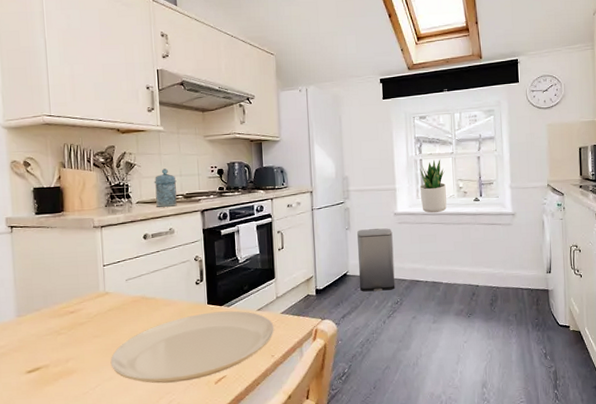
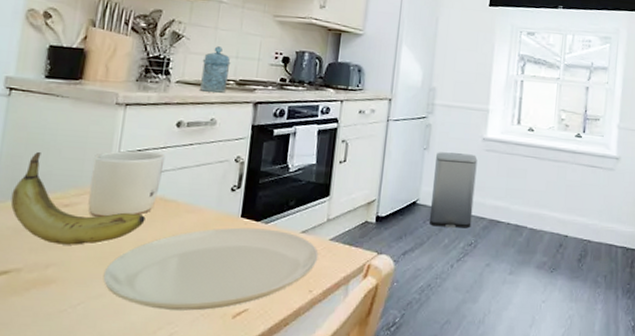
fruit: none [29,274,134,343] -> present [10,152,146,245]
mug: none [84,261,140,318] -> present [88,150,165,217]
planter: present [419,159,447,214] -> none [515,83,547,145]

